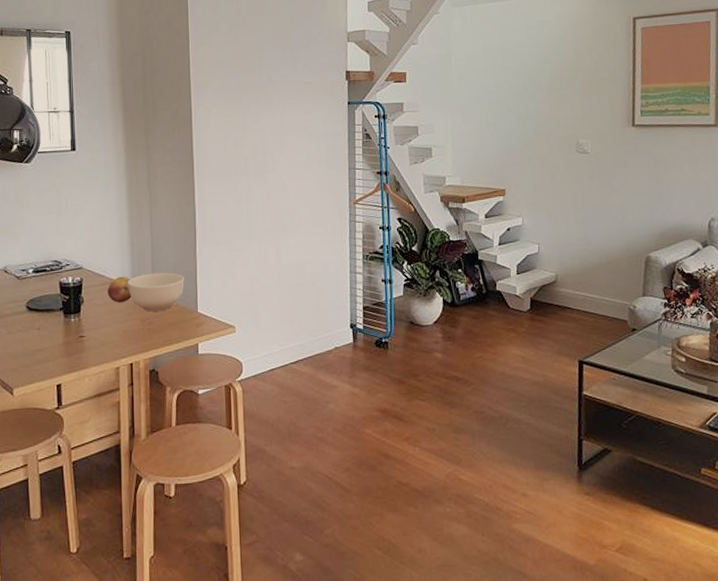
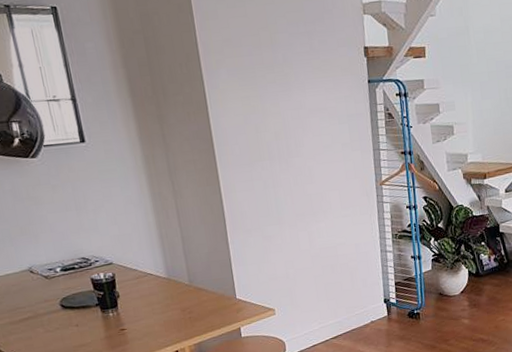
fruit: present [107,276,132,303] -> none [142,268,168,295]
bowl: present [127,272,184,312] -> none [161,262,220,302]

